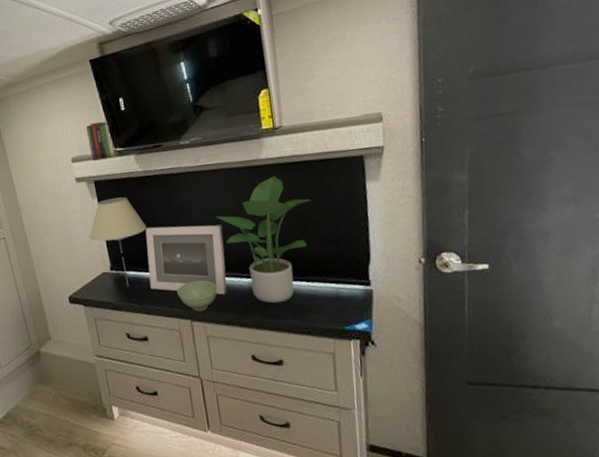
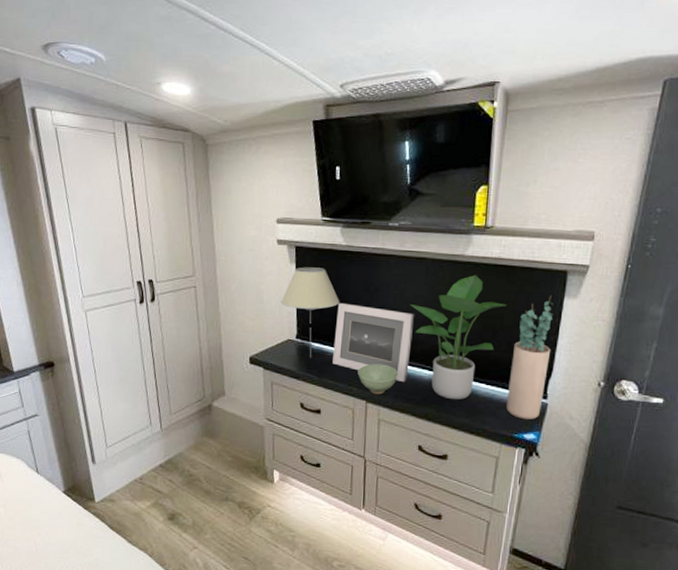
books: present [86,121,137,161] -> none [297,186,344,227]
vase: none [326,182,368,311] -> present [505,295,554,421]

